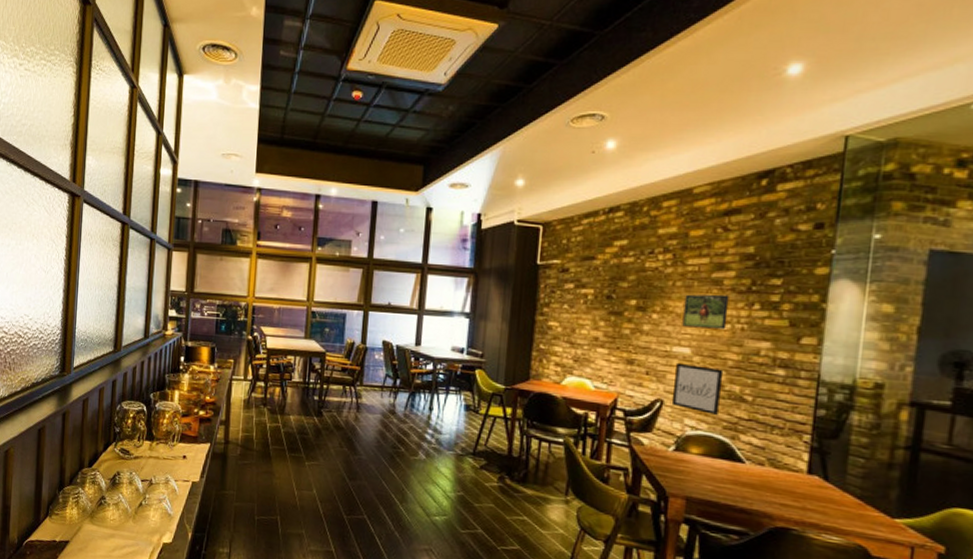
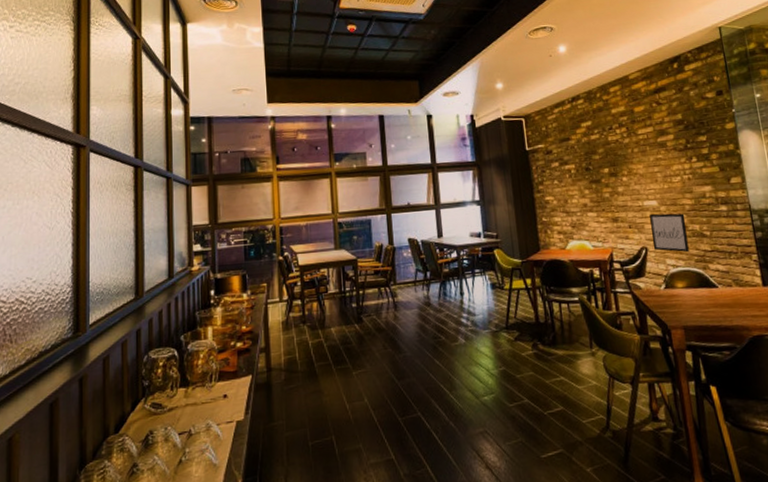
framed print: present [682,294,730,330] -> none [642,153,678,184]

